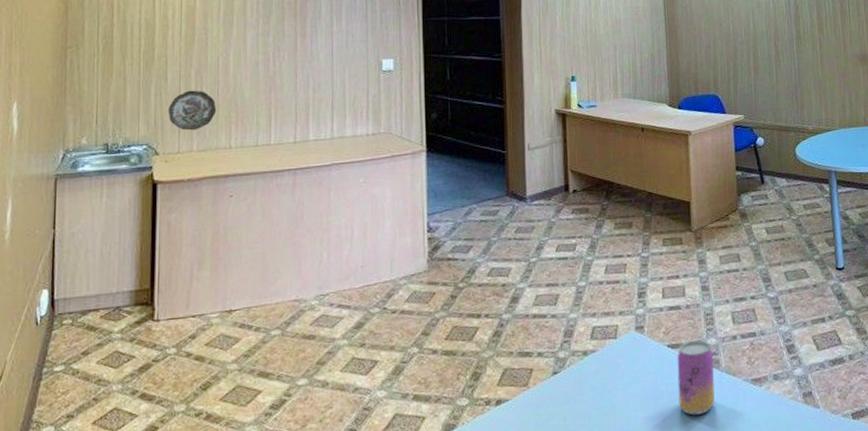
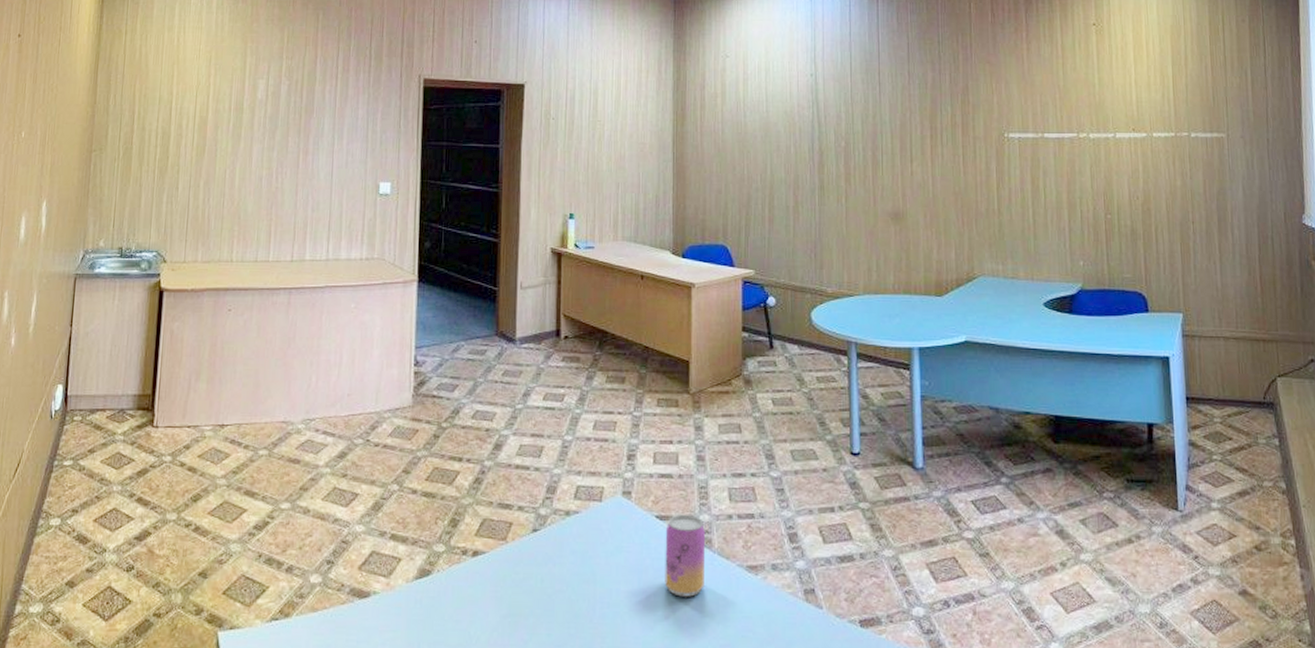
decorative plate: present [168,90,217,131] -> none [177,201,222,241]

